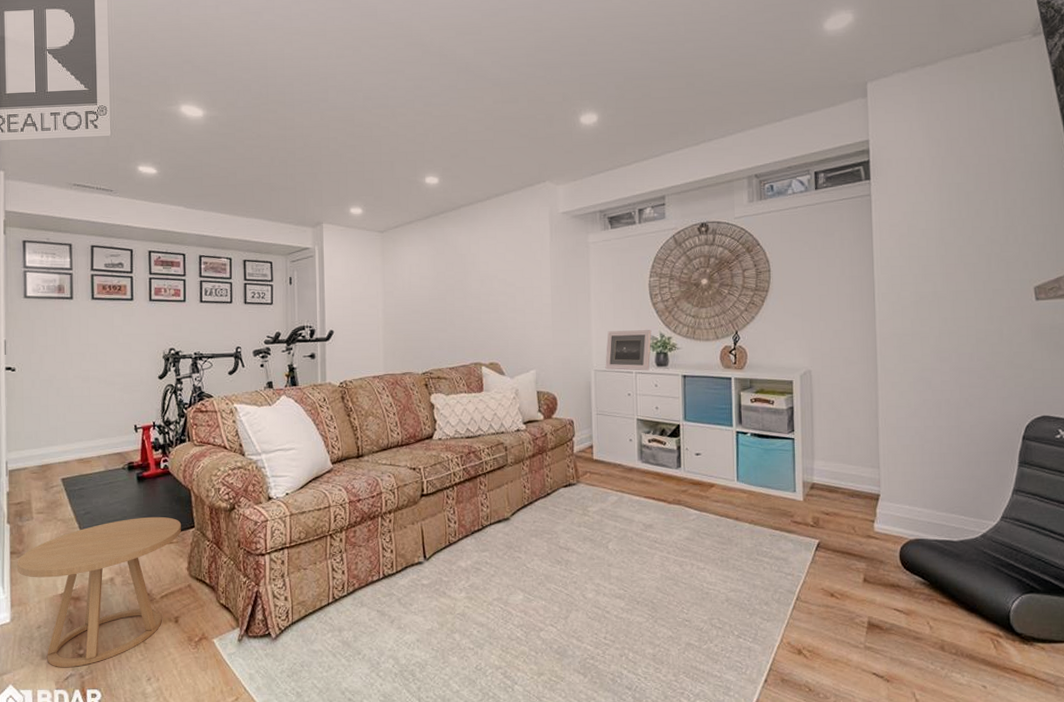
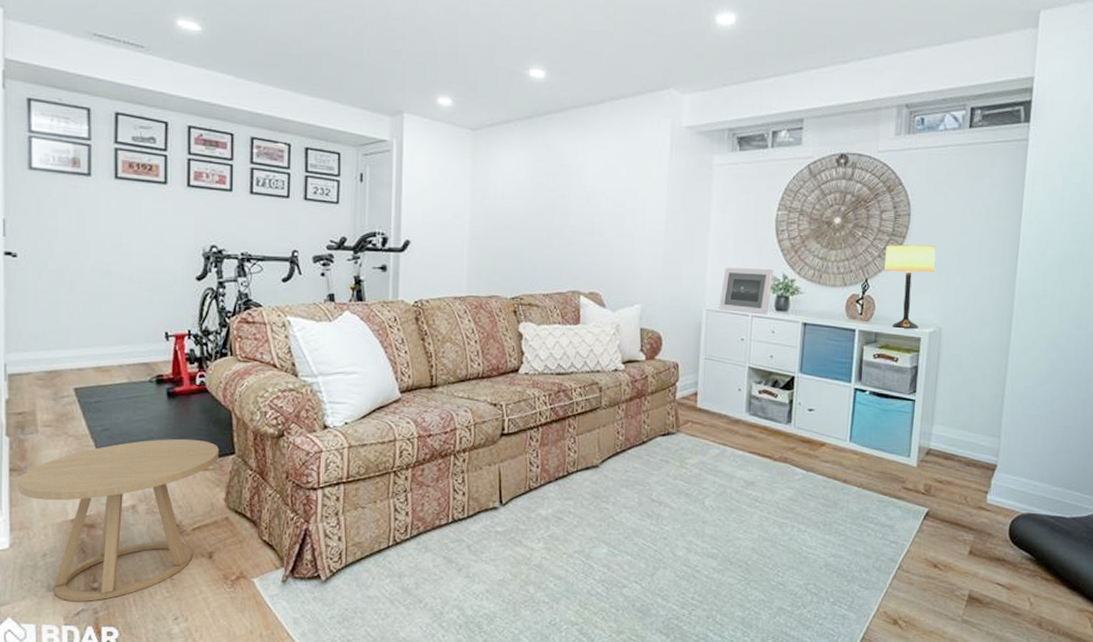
table lamp: none [751,296,798,374] -> present [884,244,936,330]

